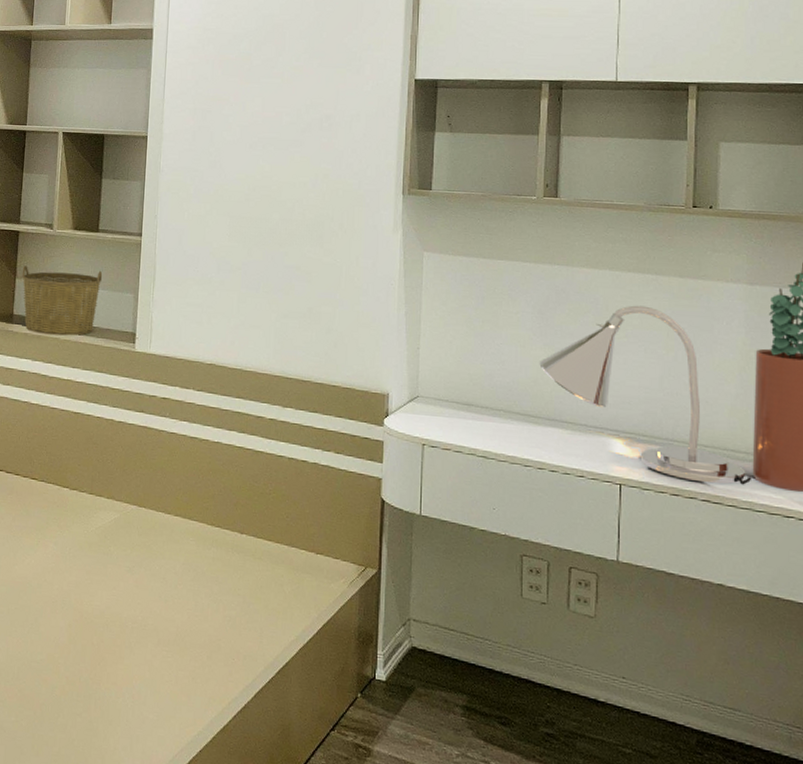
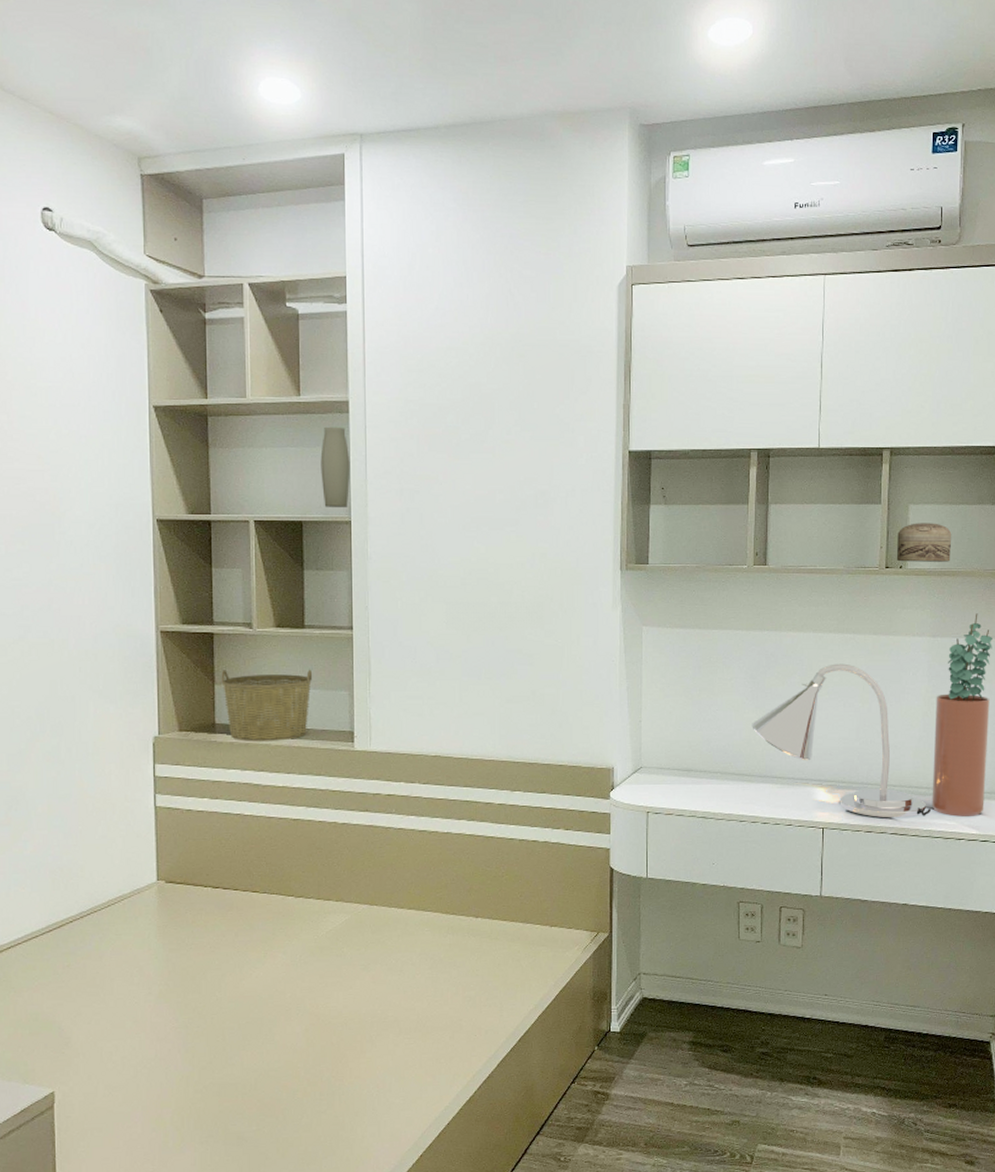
vase: none [123,51,151,123] -> present [320,426,351,507]
decorative box: none [705,161,772,205] -> present [896,523,952,562]

